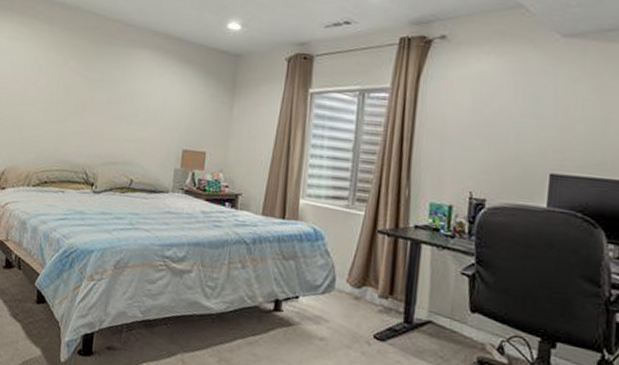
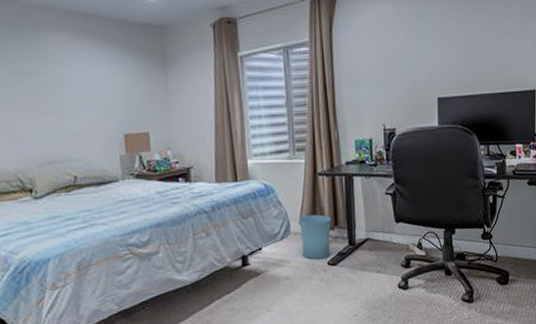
waste bin: none [344,274,387,330] -> present [299,214,332,260]

